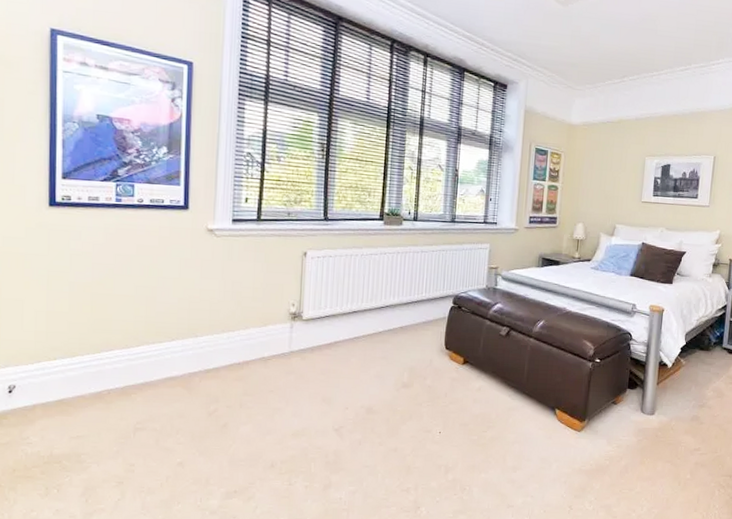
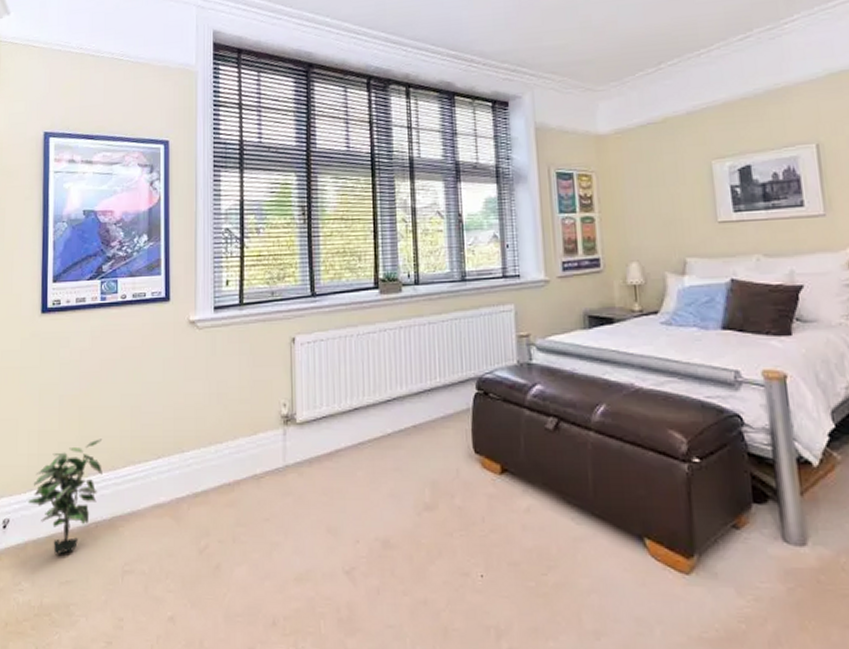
potted plant: none [35,322,116,416] -> present [27,439,103,555]

